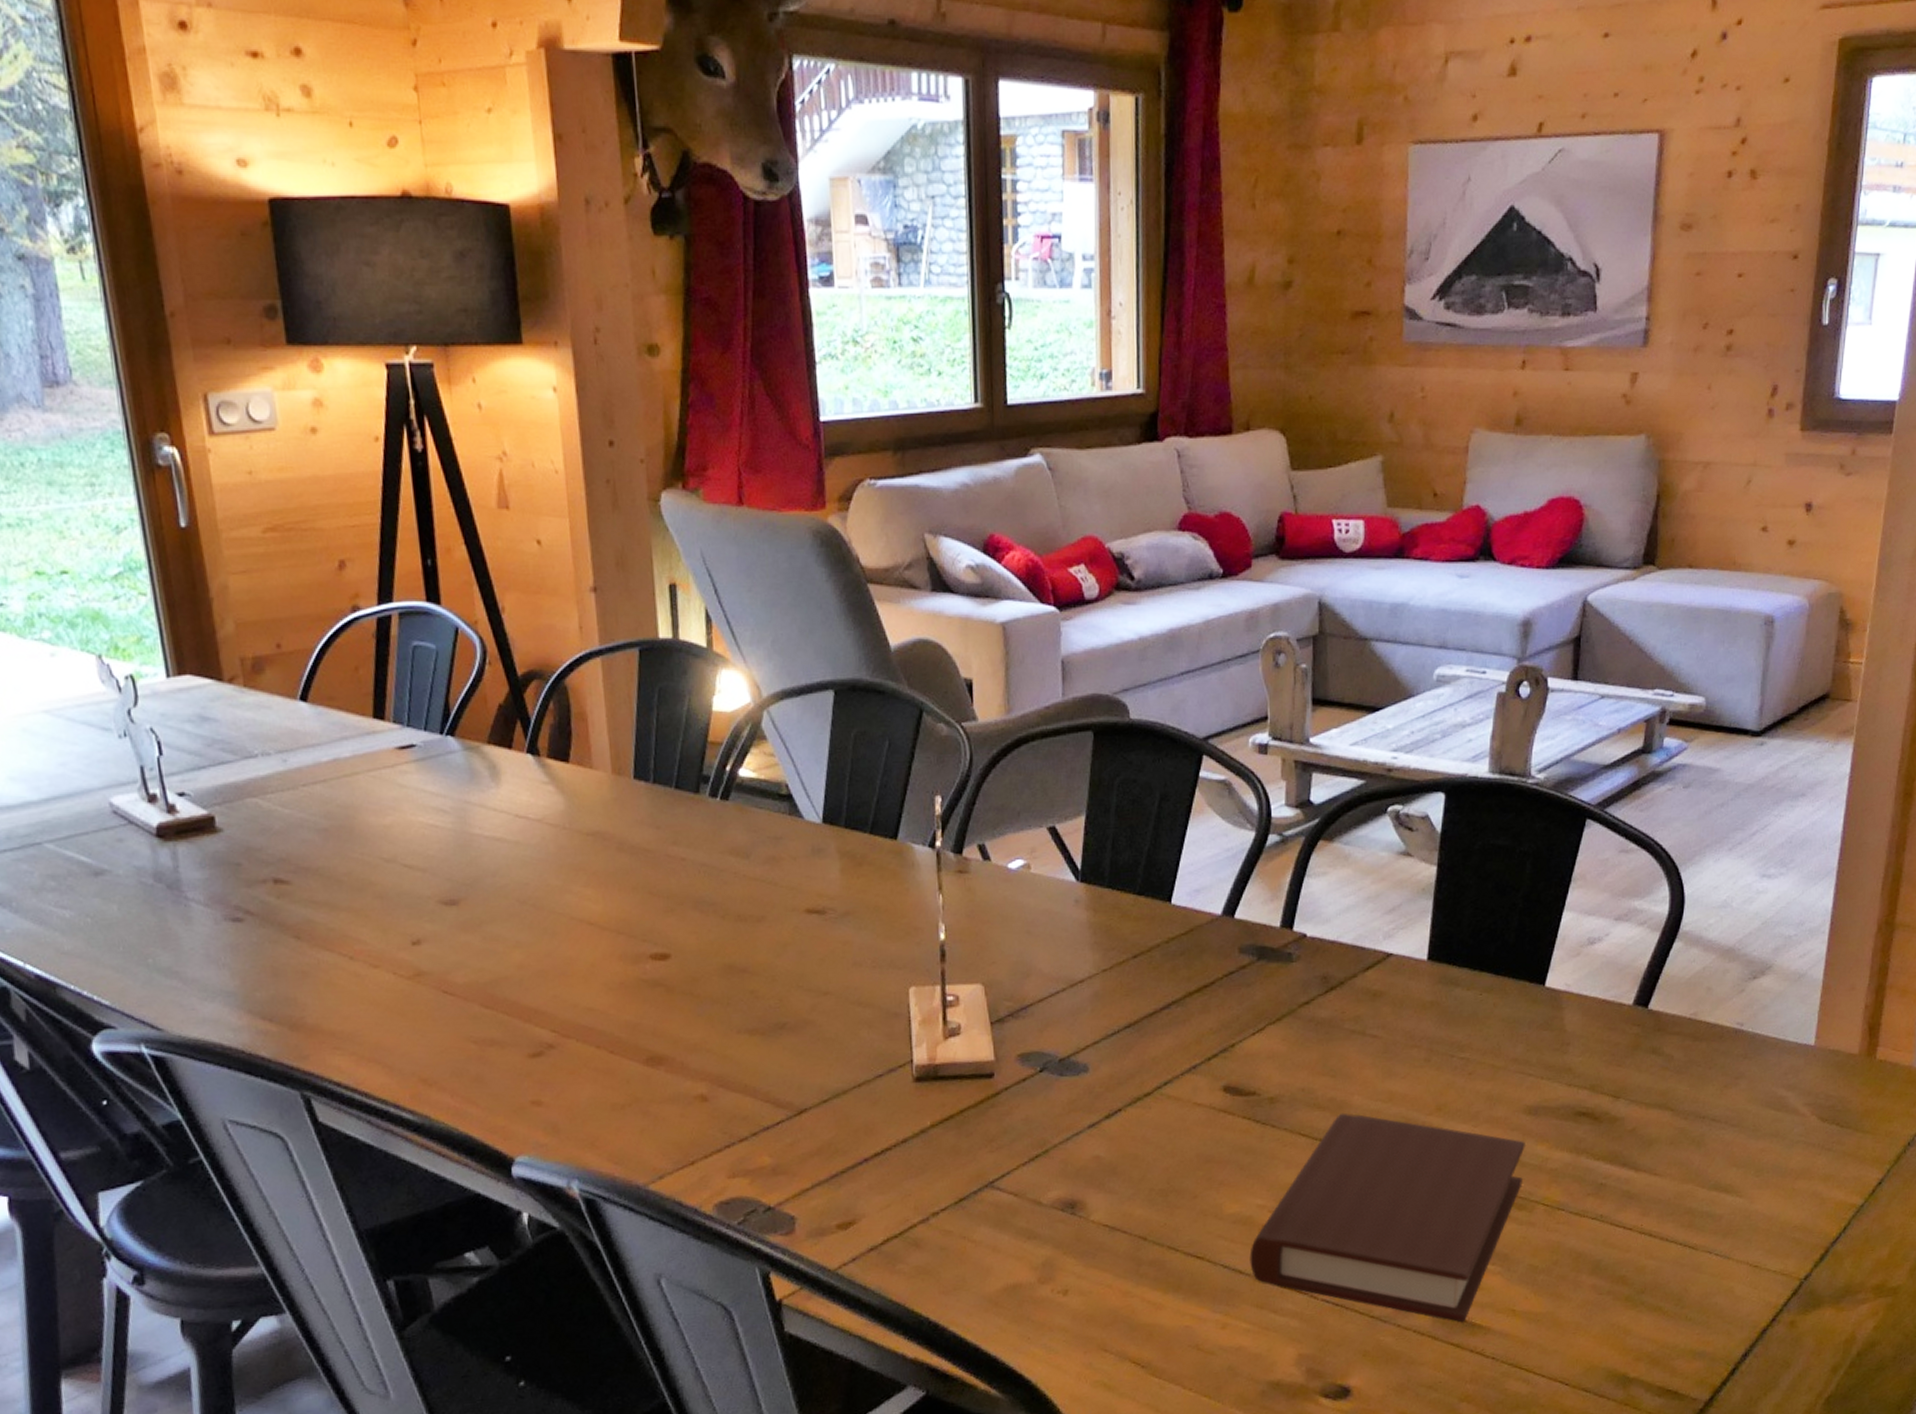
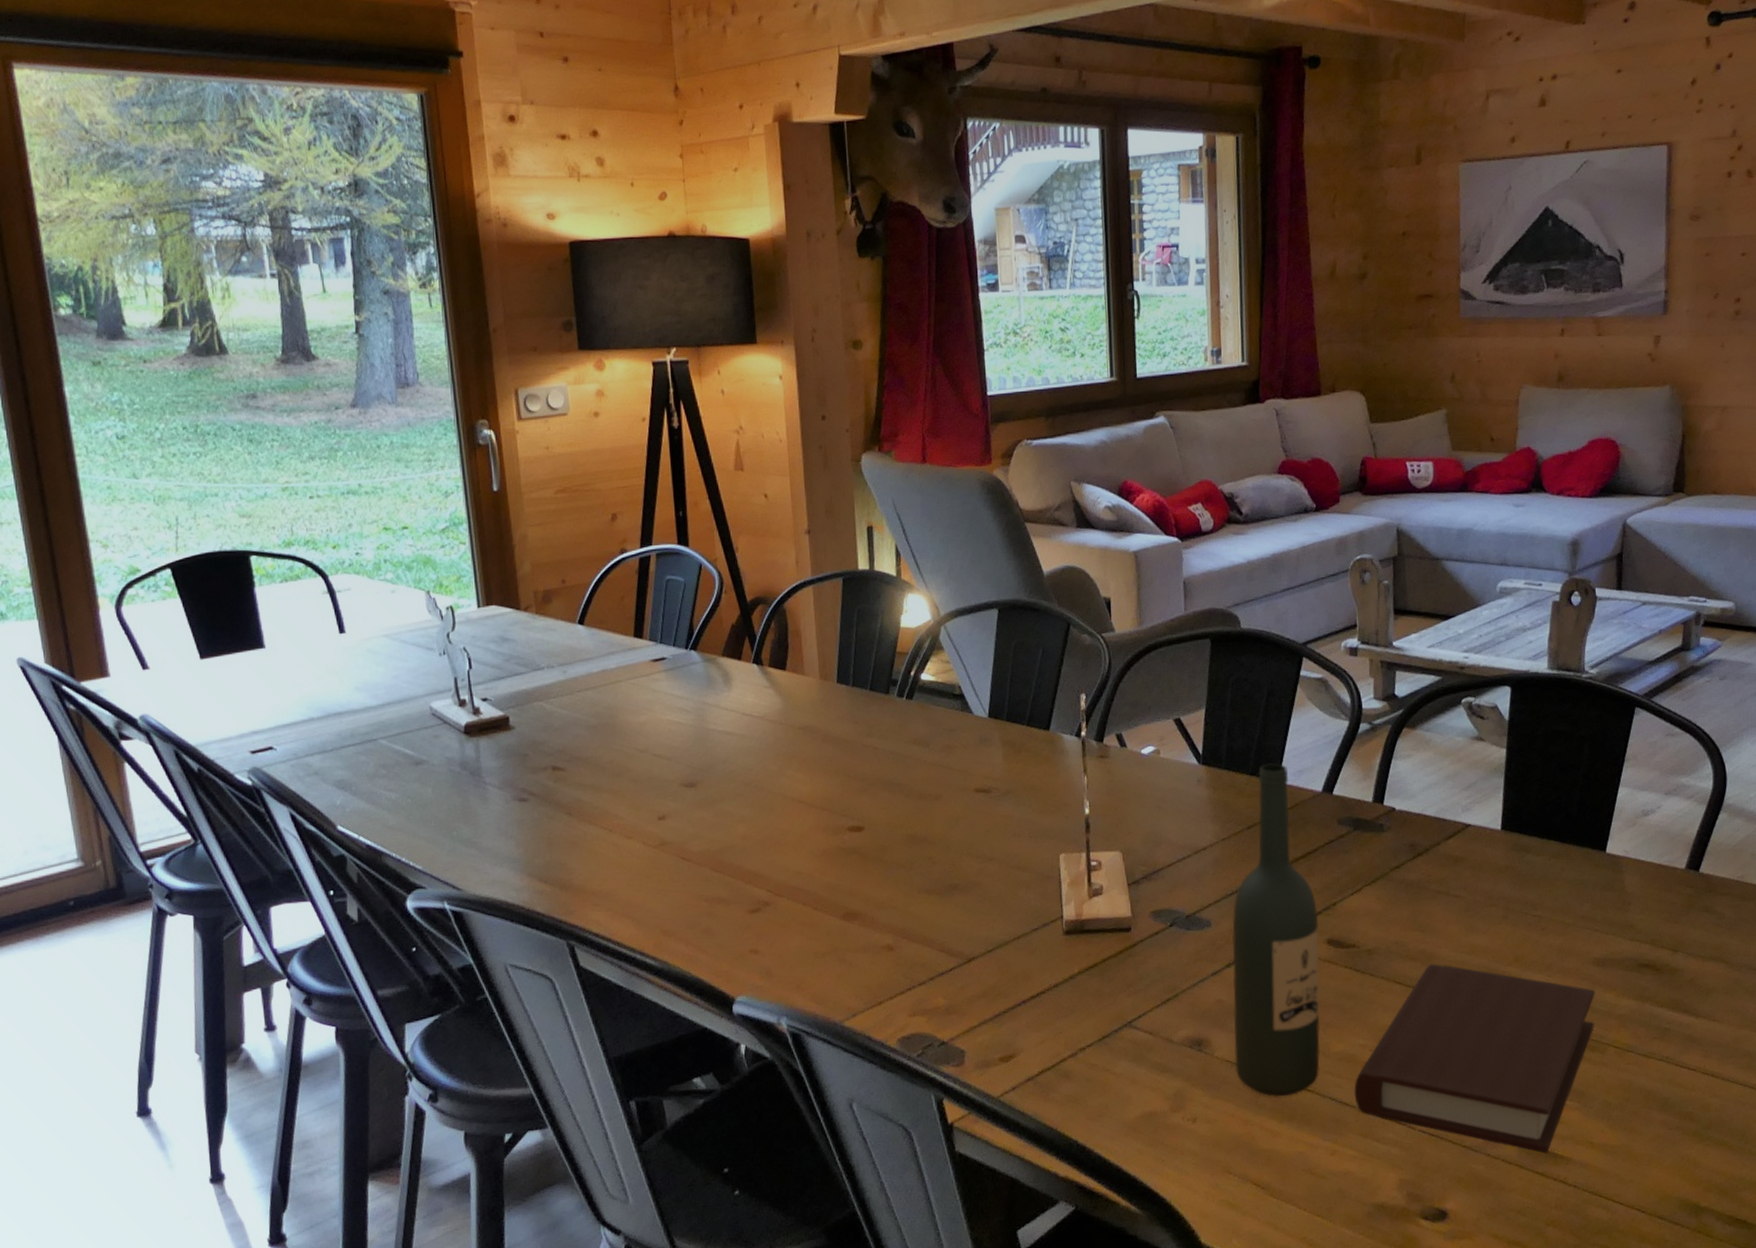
wine bottle: none [1112,880,1214,1264] -> present [1232,763,1321,1096]

